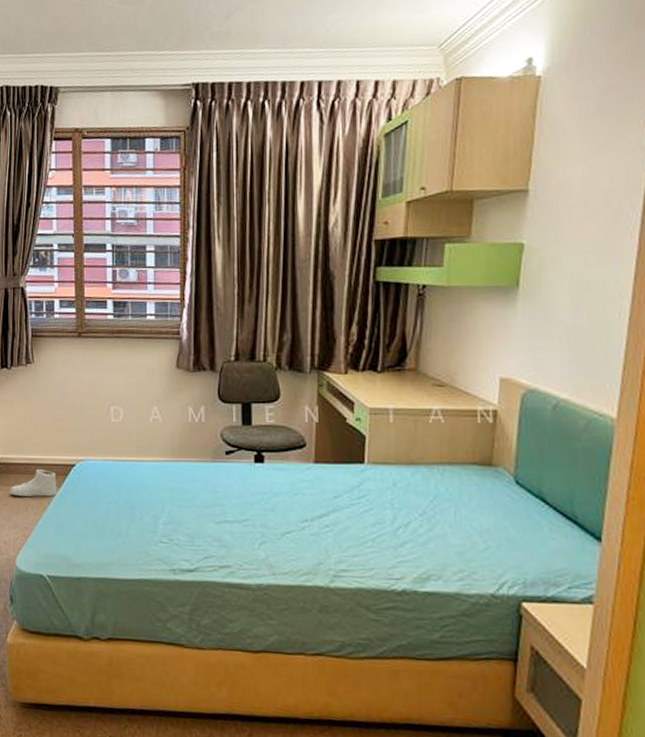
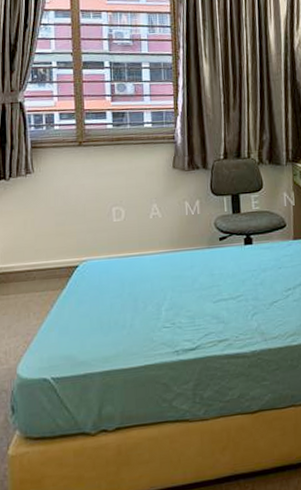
sneaker: present [10,470,57,497] -> none [10,274,60,304]

